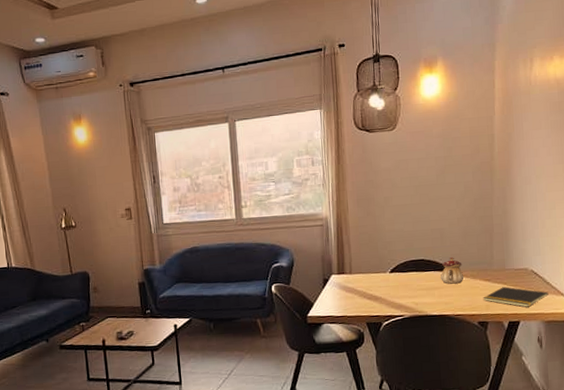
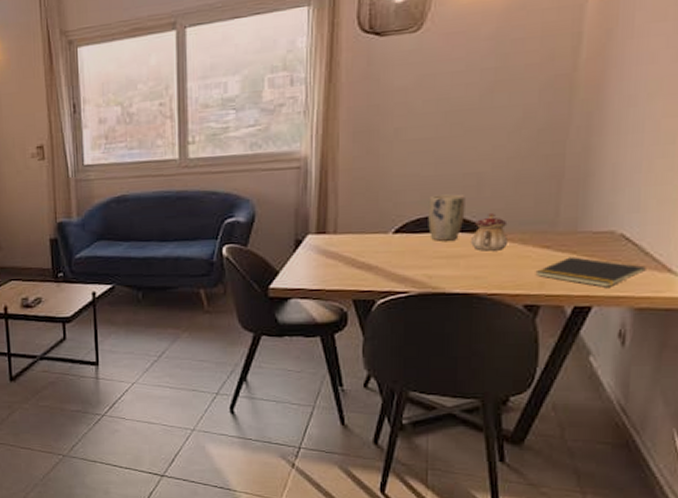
plant pot: none [411,244,435,278] -> present [428,194,465,241]

